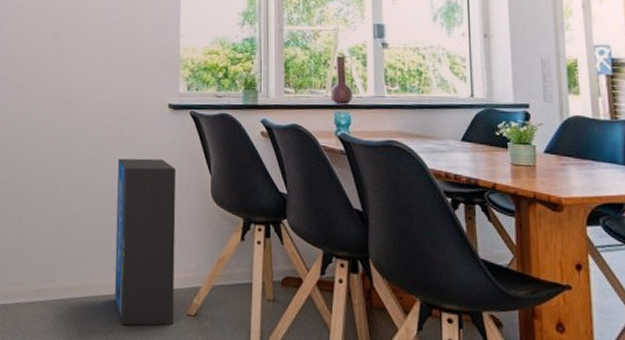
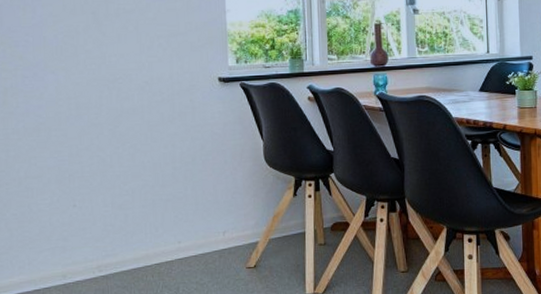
air purifier: present [114,158,176,326] -> none [170,130,235,286]

